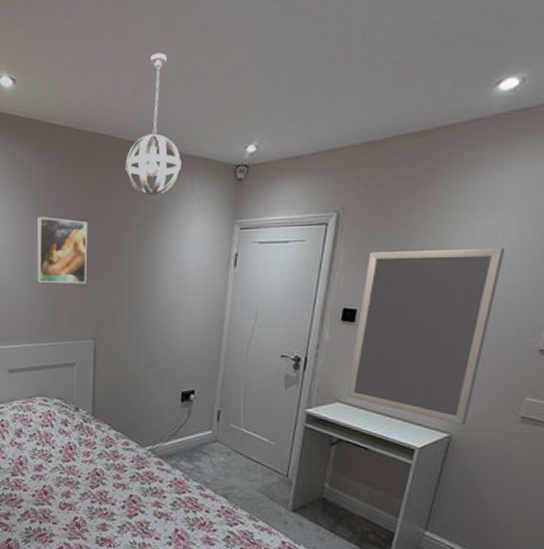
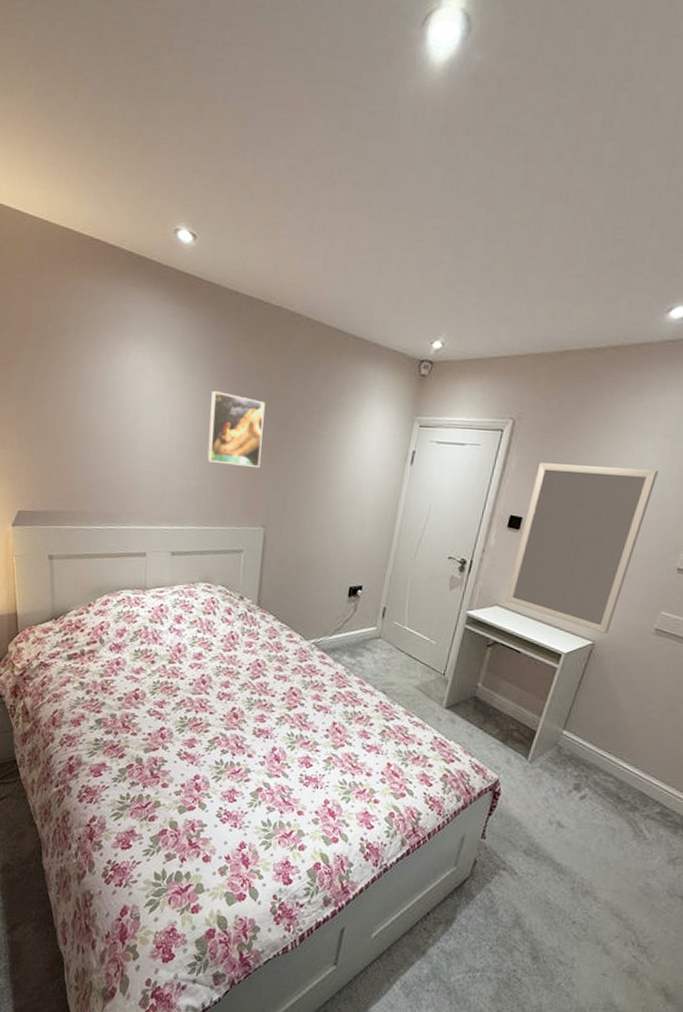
pendant light: present [125,52,181,196] -> none [308,229,367,383]

